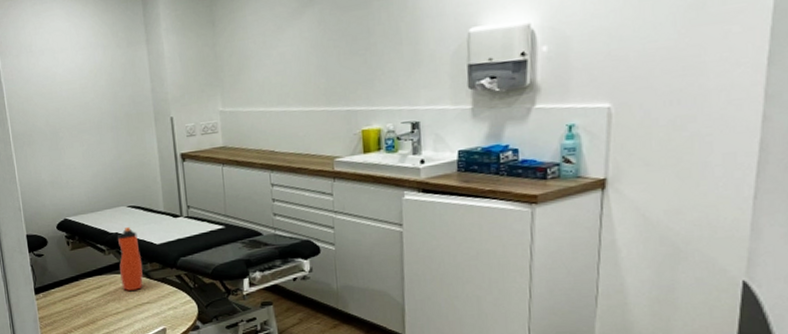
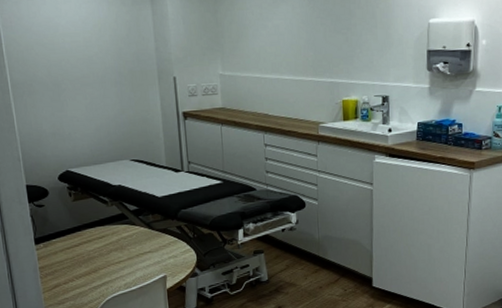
water bottle: present [118,227,143,291] -> none [121,180,145,241]

